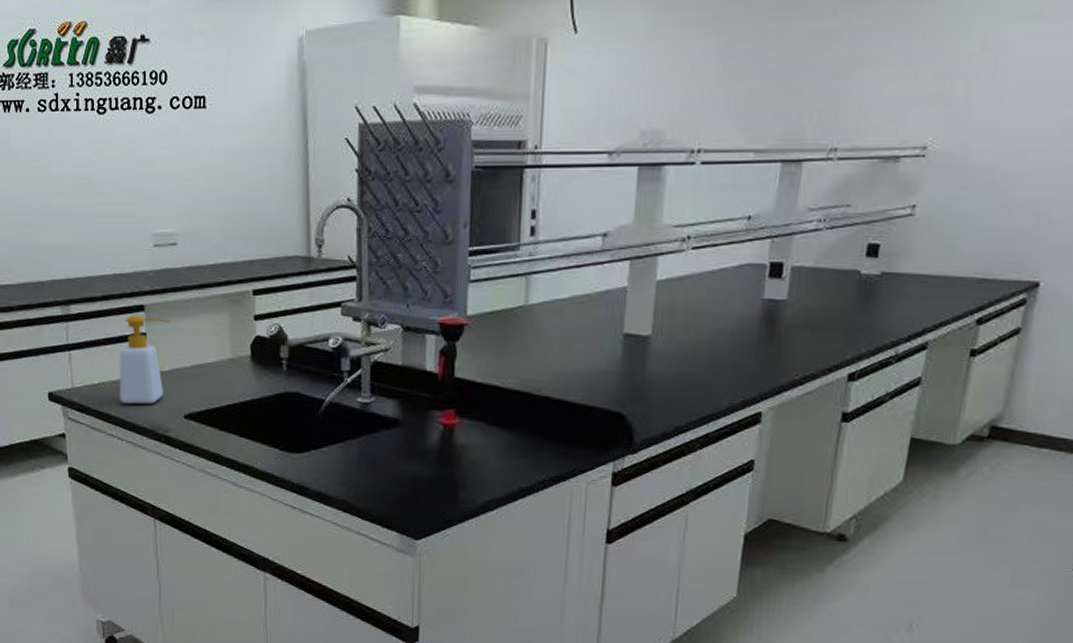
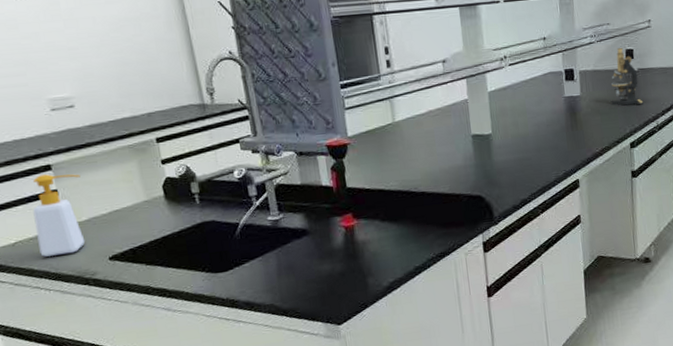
microscope: none [831,239,881,322] -> present [611,47,644,106]

